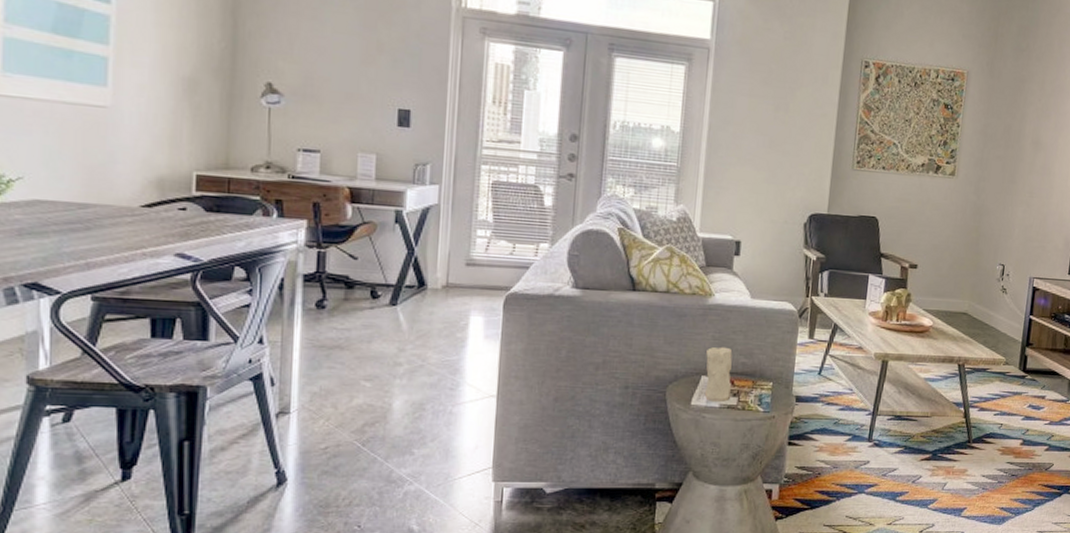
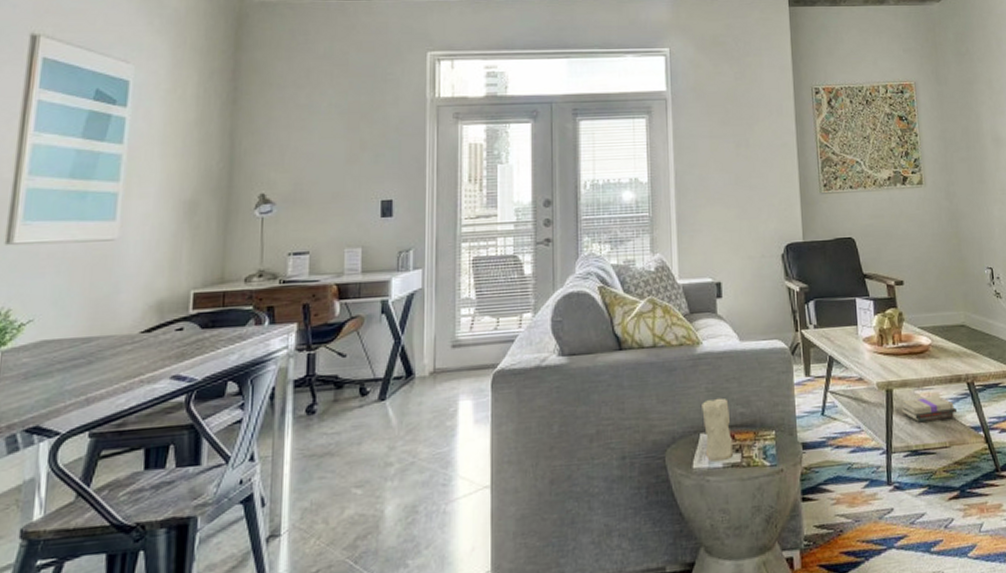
books: none [893,371,945,394] -> present [901,396,958,423]

